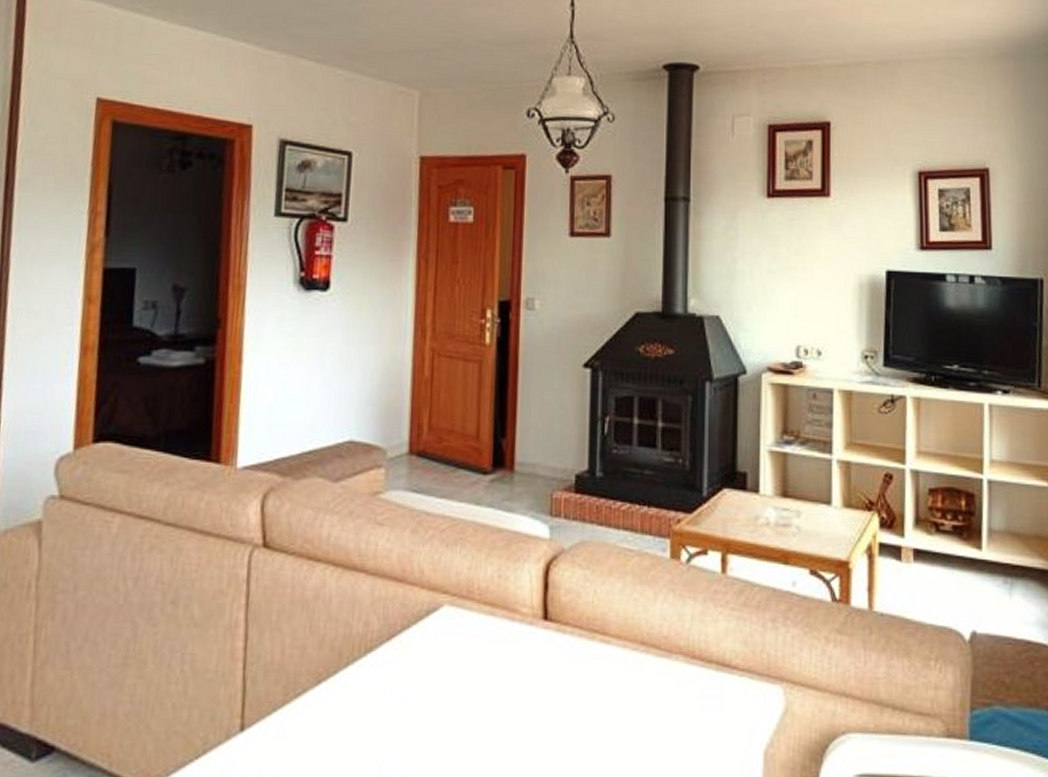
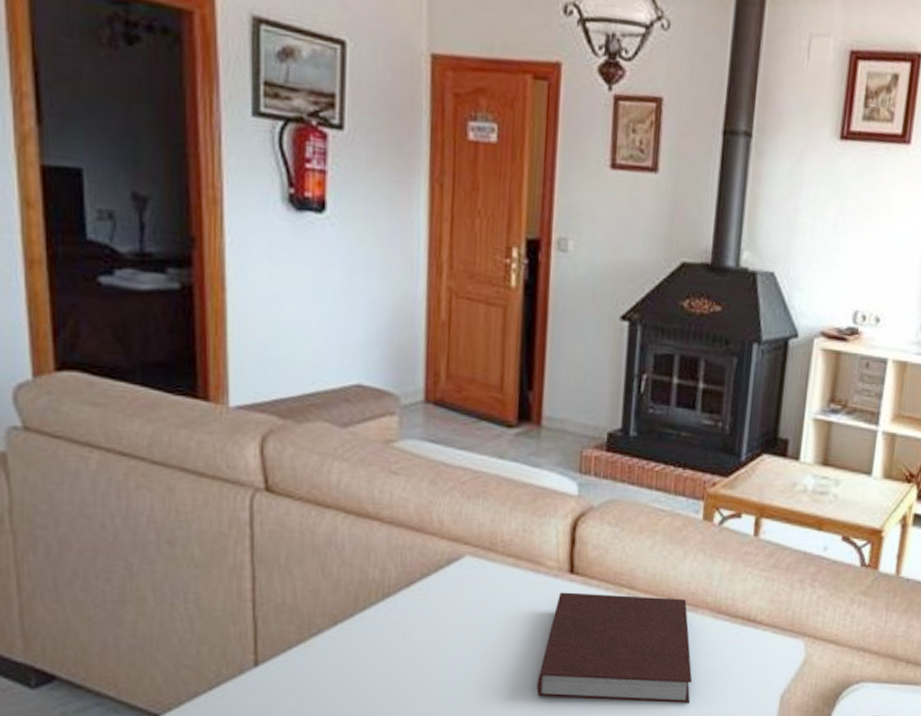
notebook: none [513,640,671,763] -> present [536,592,693,703]

